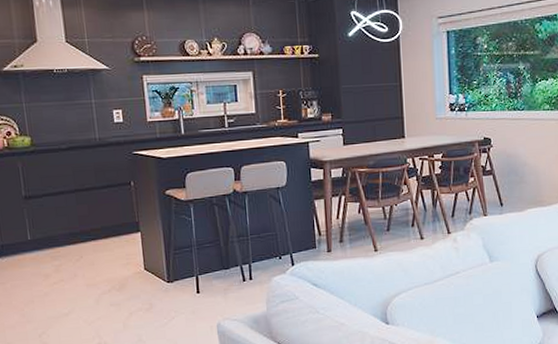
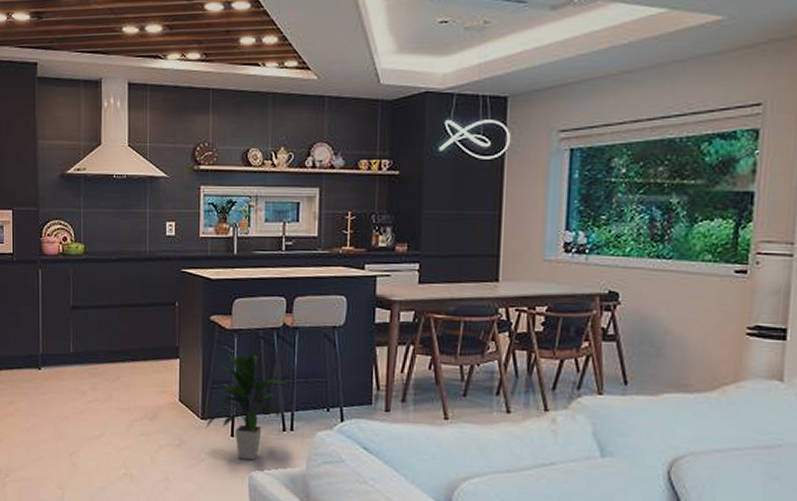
indoor plant: none [172,218,244,312] -> present [205,353,287,461]

